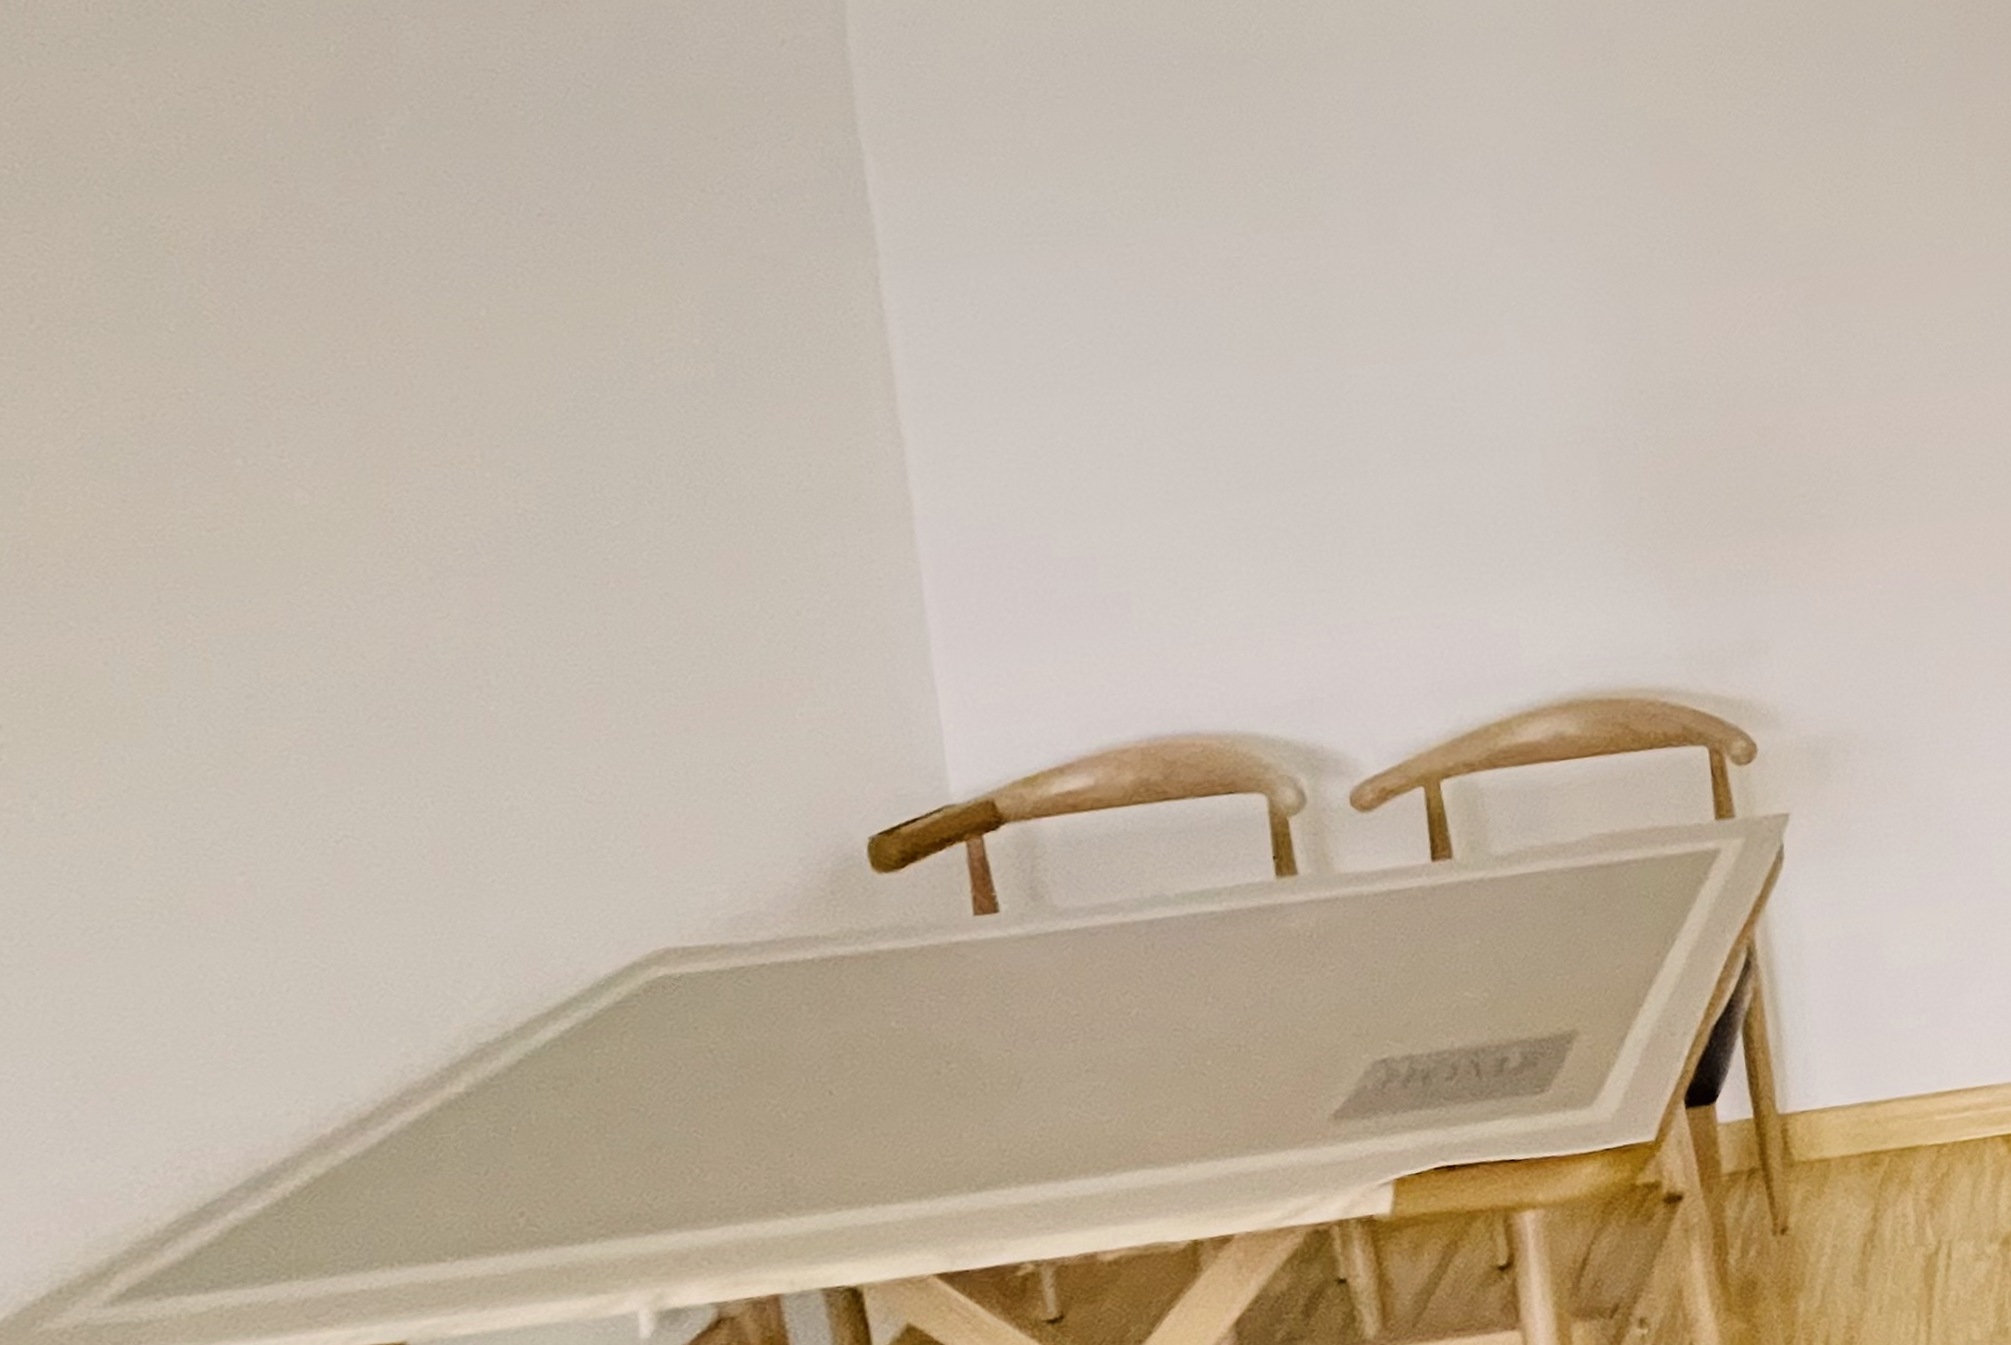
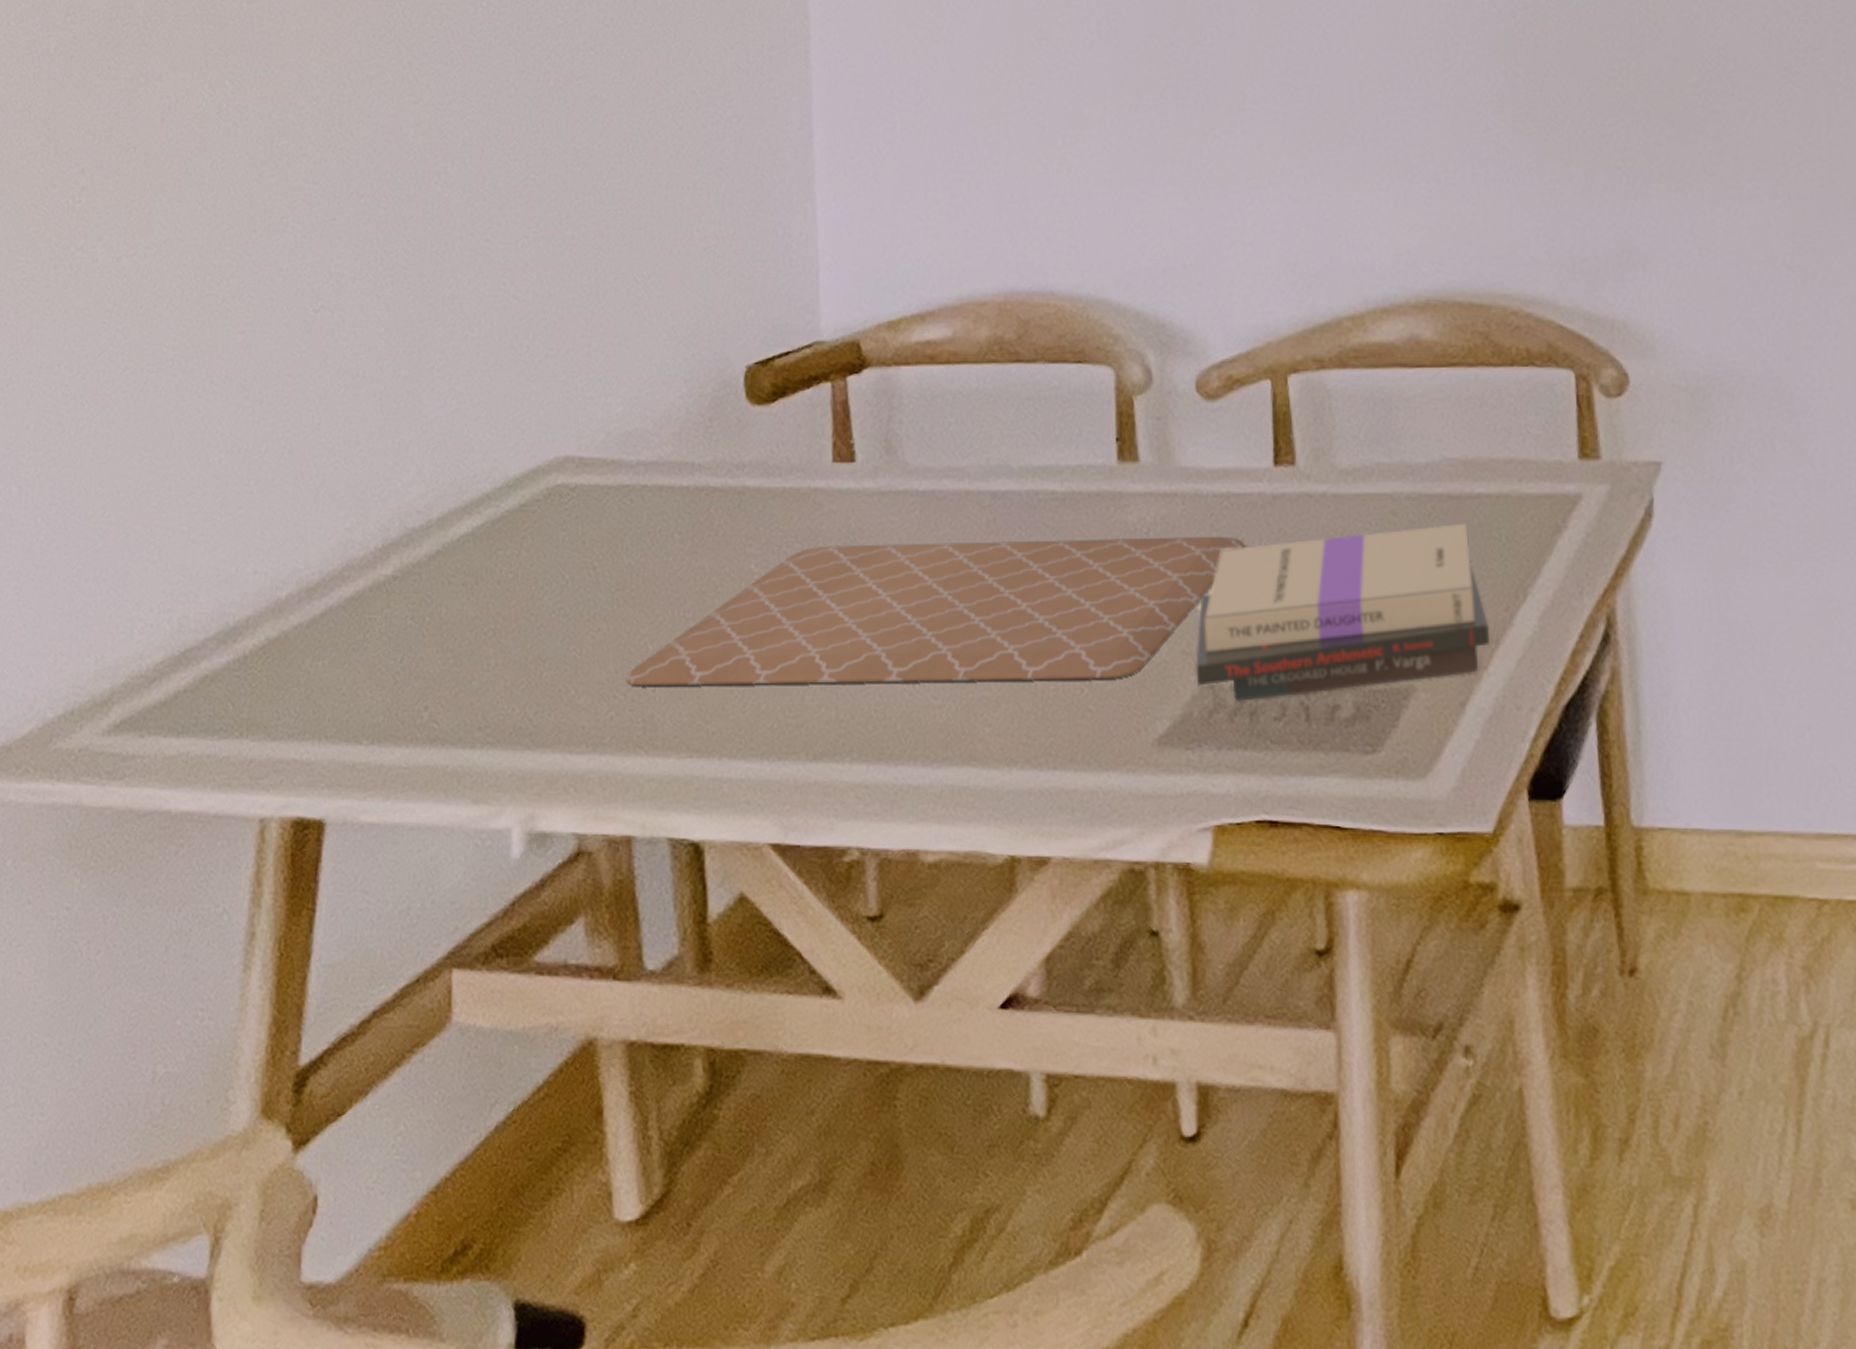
placemat: none [758,928,1408,1155] -> present [626,536,1244,687]
books: none [1366,887,1643,1069] -> present [1196,523,1490,701]

